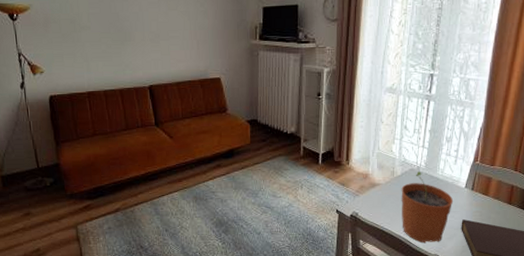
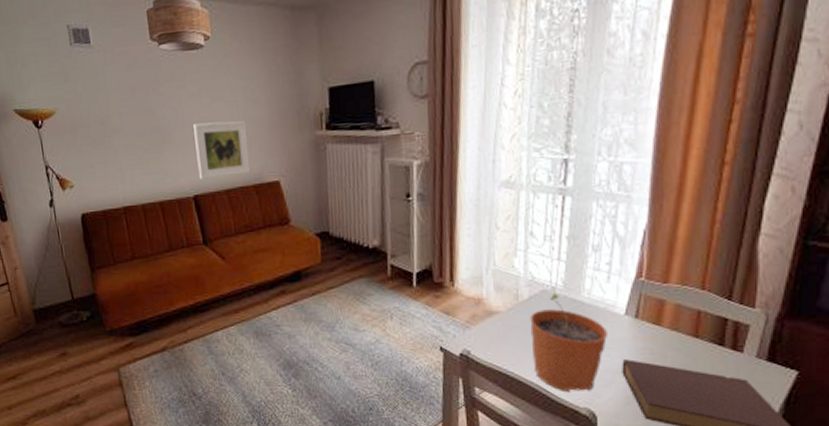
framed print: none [152,27,198,73] -> present [193,120,251,179]

